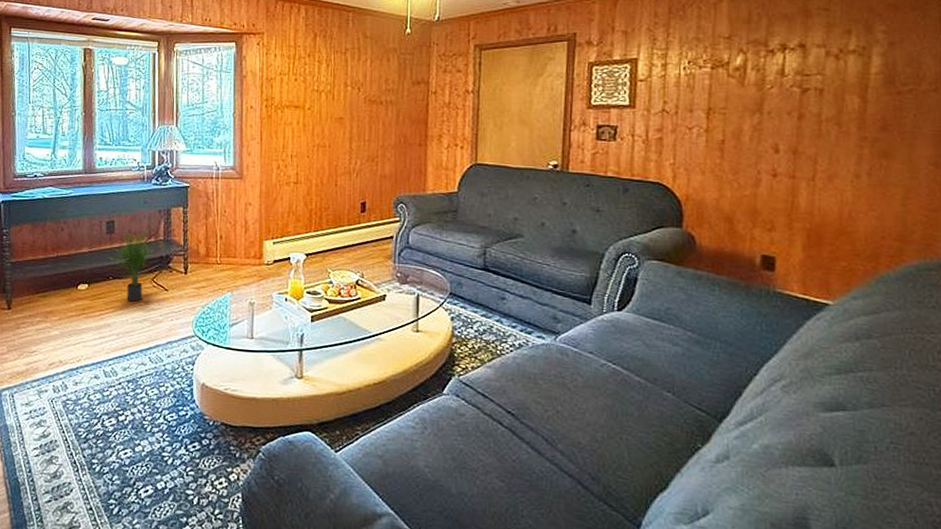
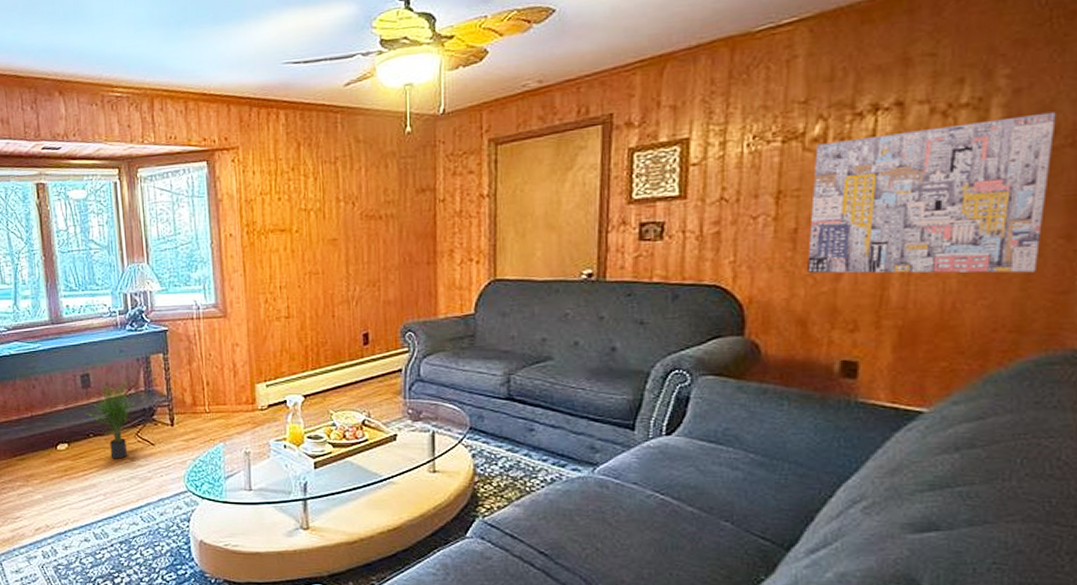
wall art: none [733,63,922,192] -> present [808,112,1056,274]

